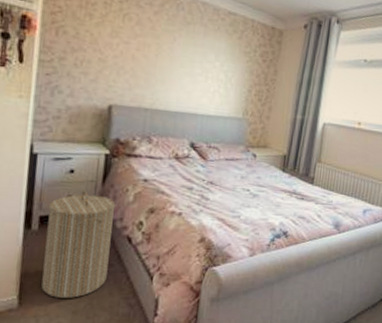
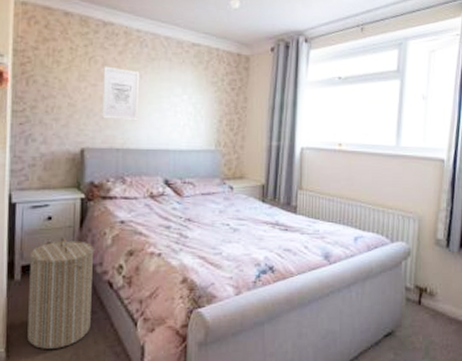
wall art: none [132,24,175,83] -> present [102,66,140,121]

